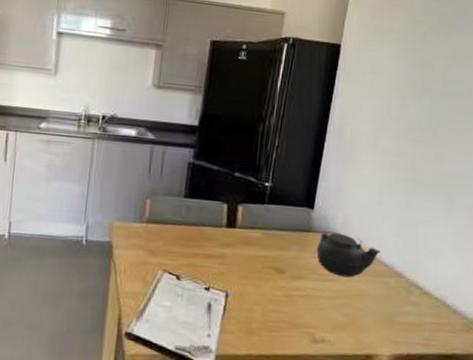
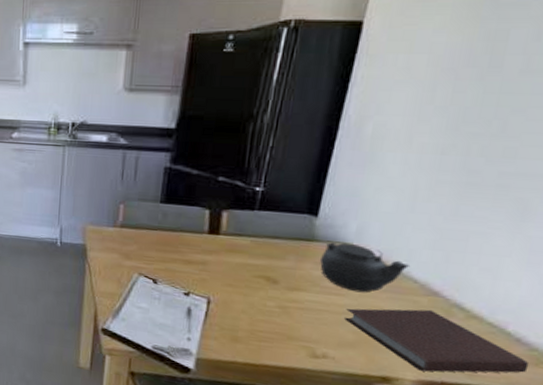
notebook: none [337,289,463,346] -> present [345,308,530,373]

